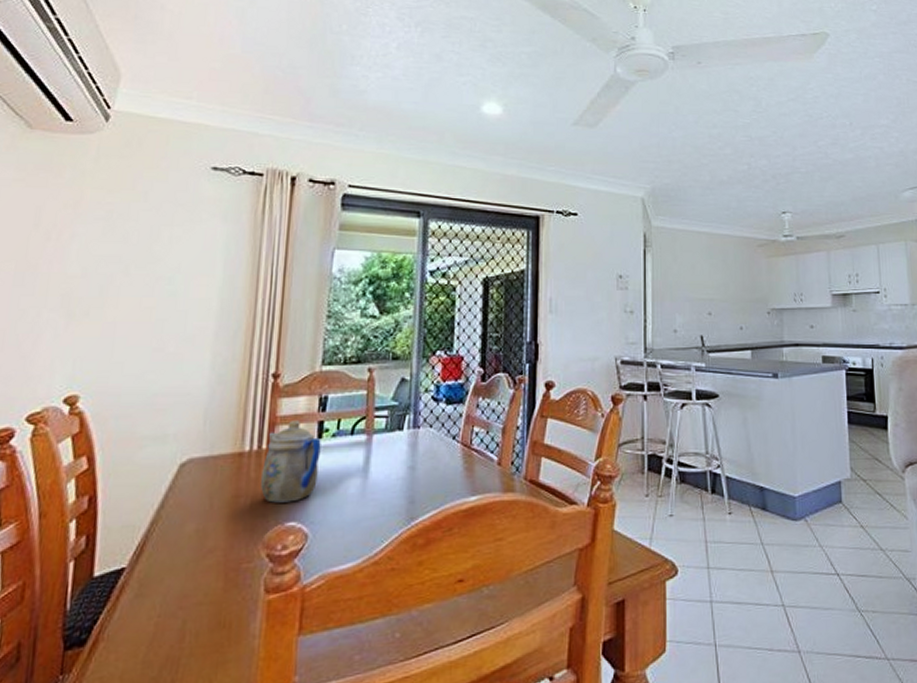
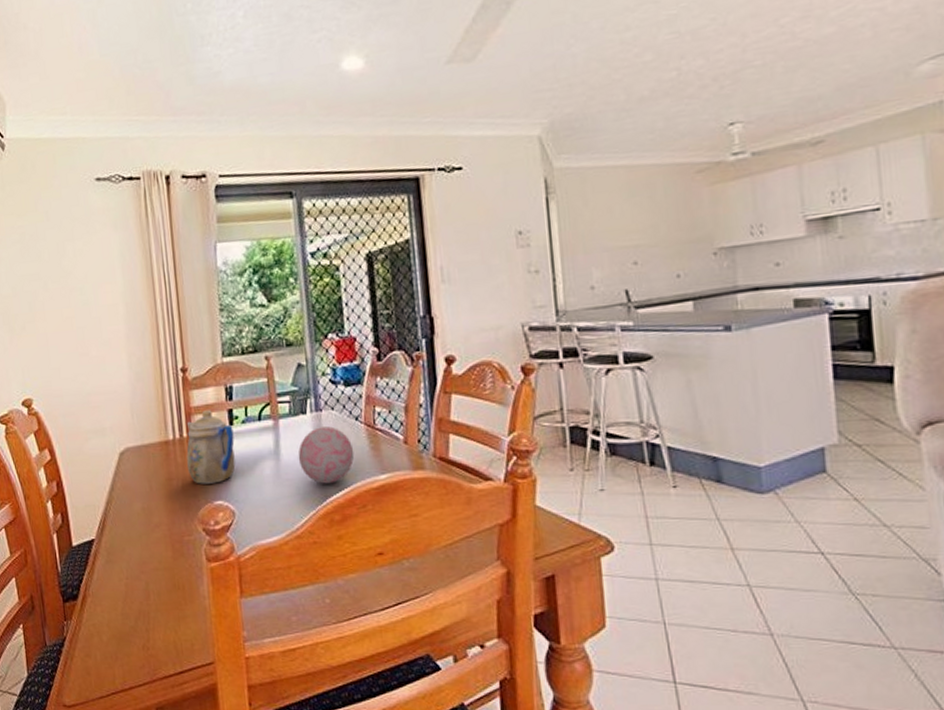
decorative orb: none [387,444,447,505] -> present [298,426,354,484]

